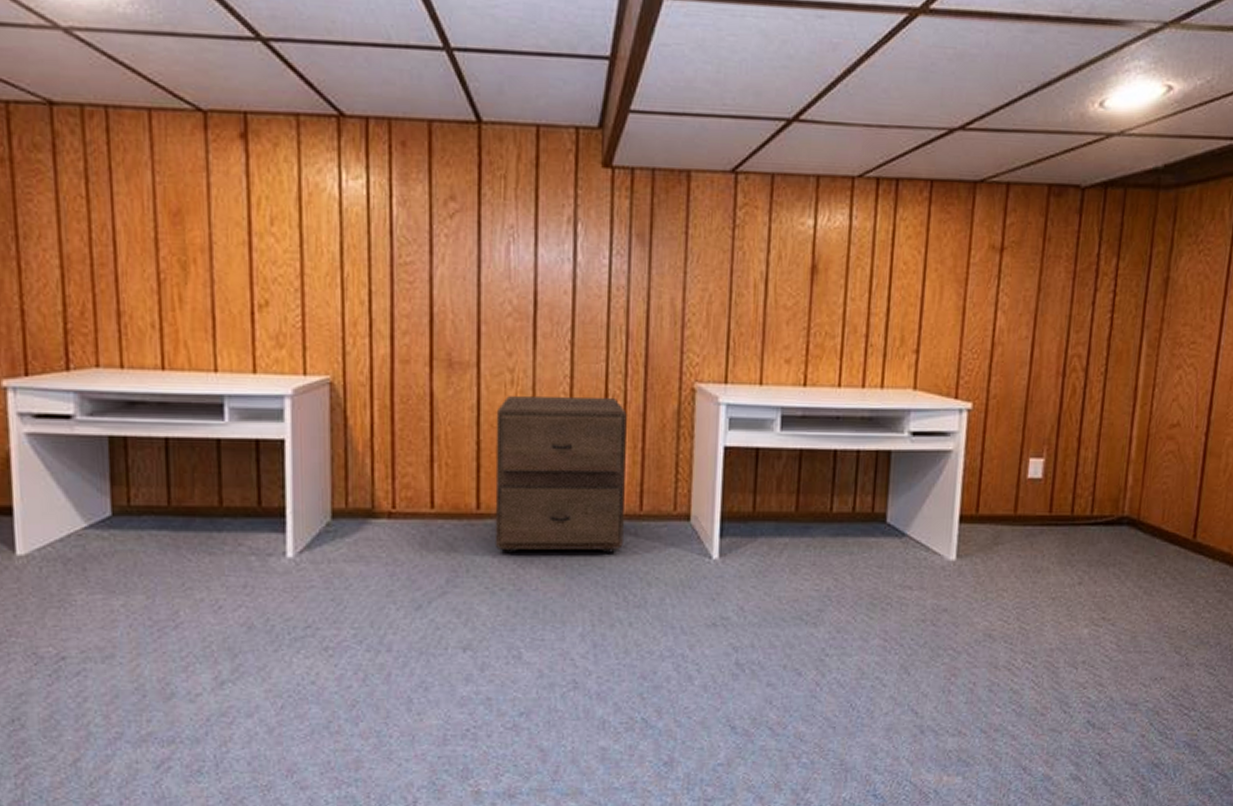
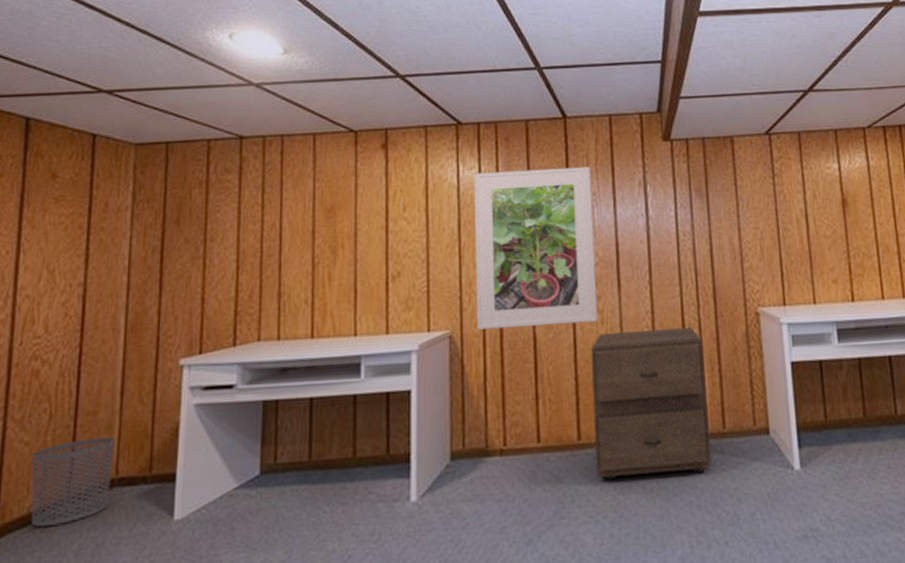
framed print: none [360,184,508,382] -> present [474,166,597,330]

